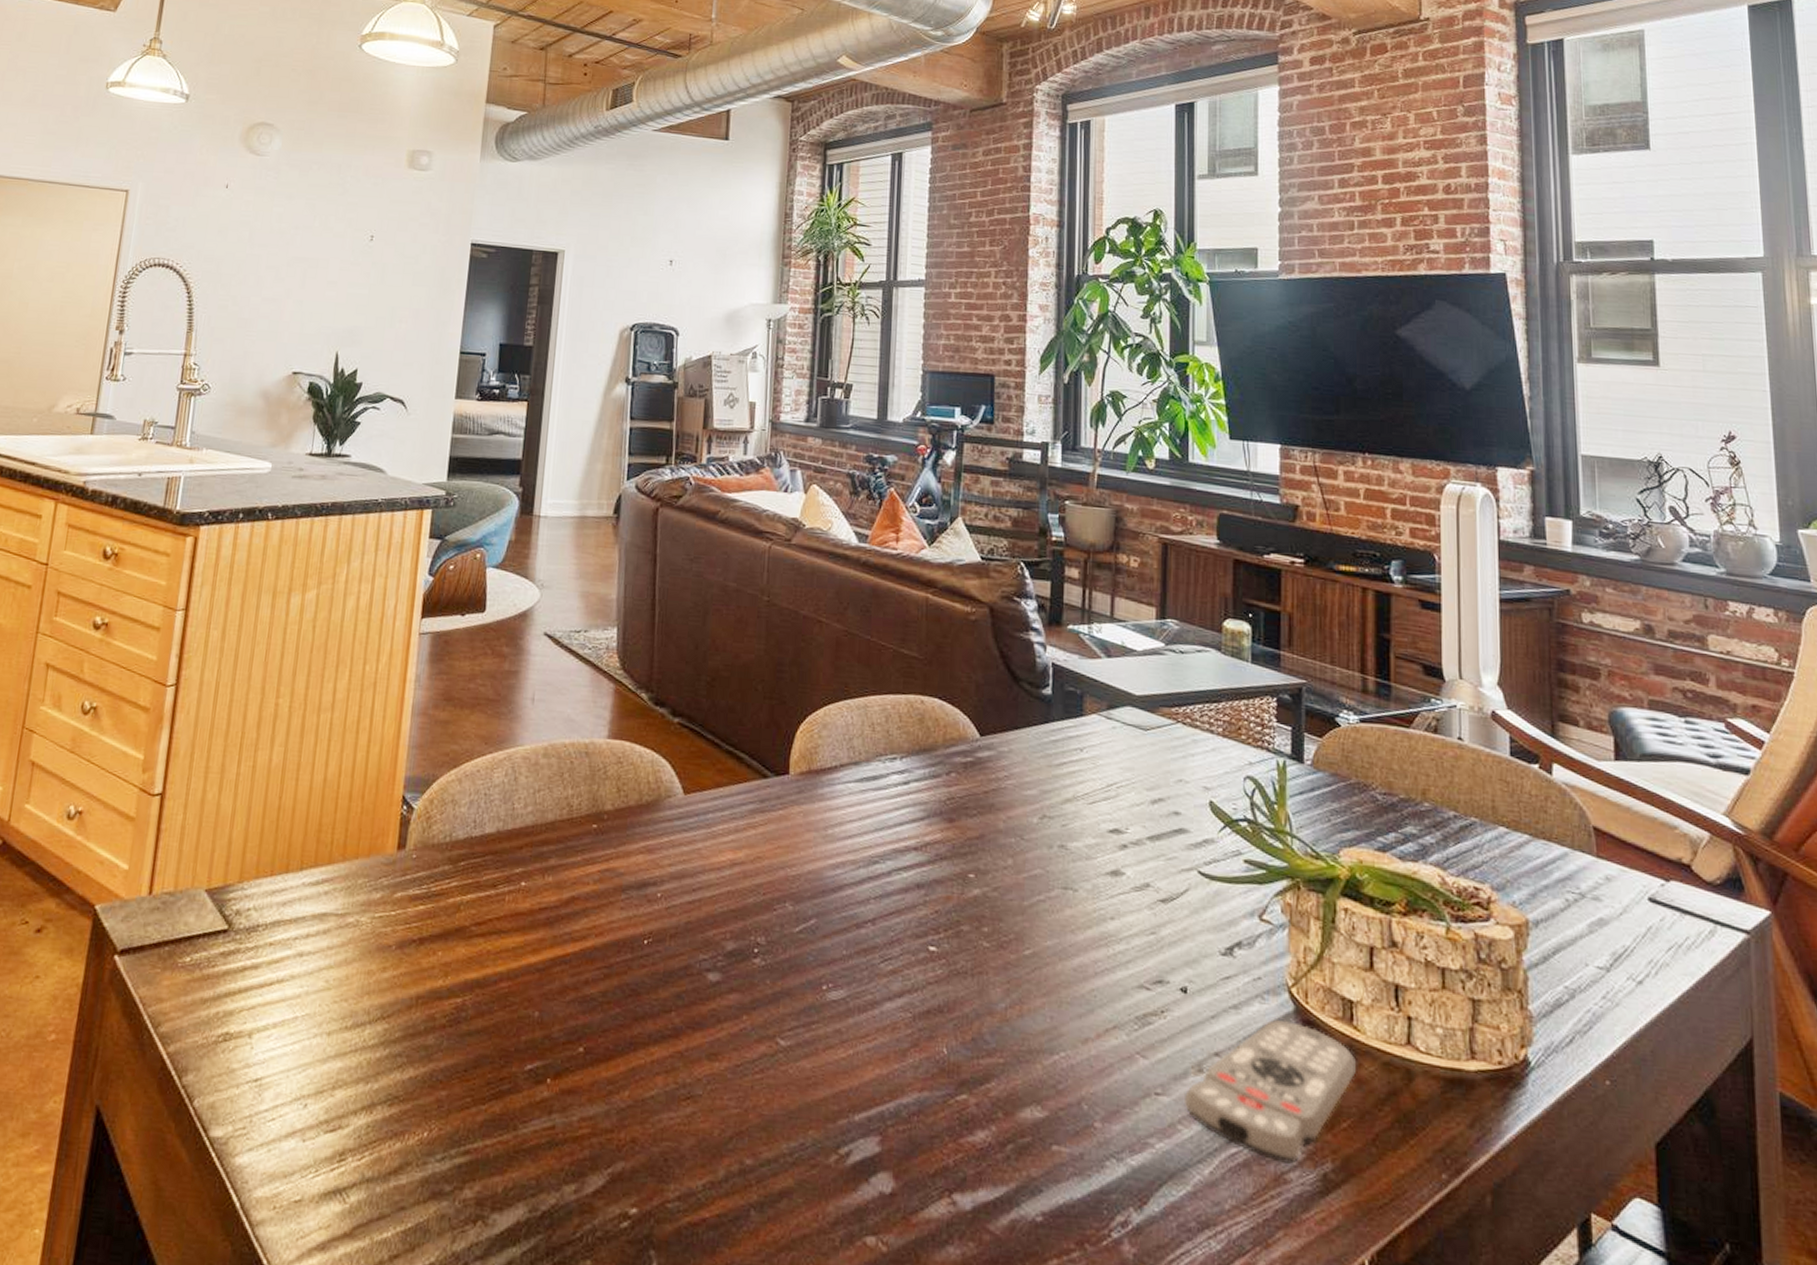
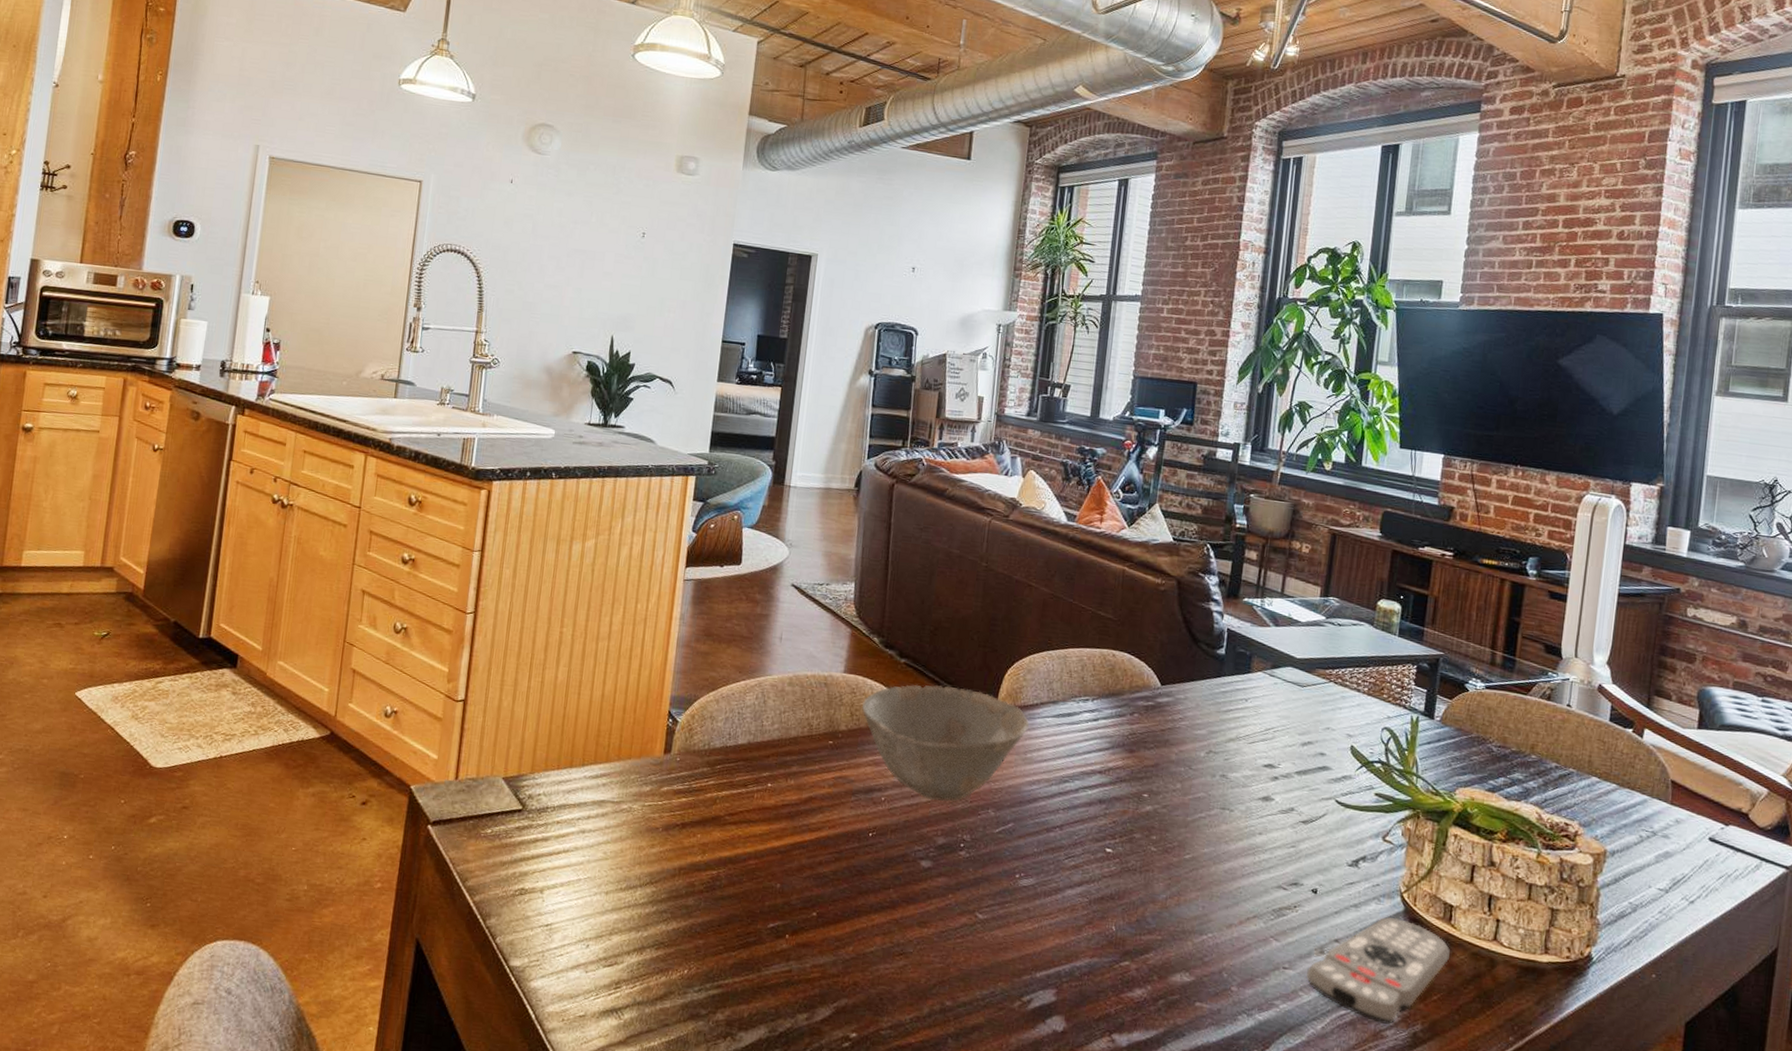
ceramic bowl: none [630,748,829,896] -> present [862,684,1030,802]

